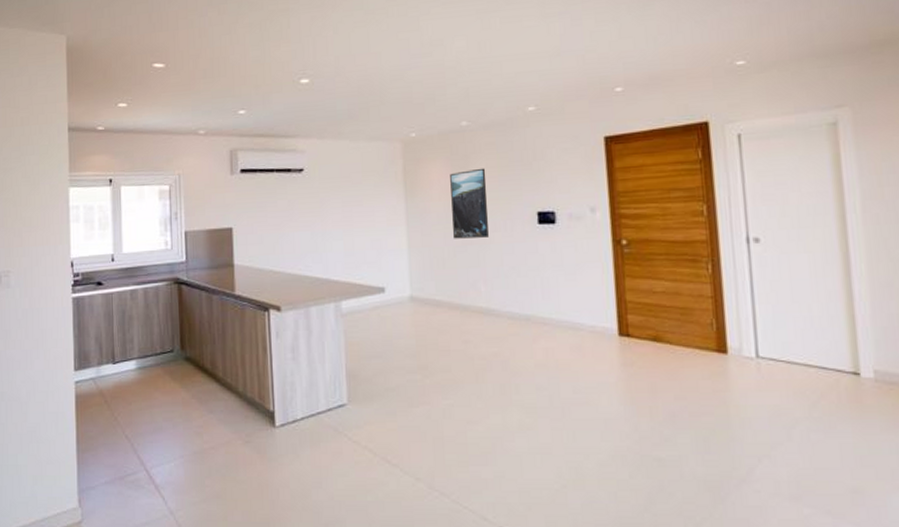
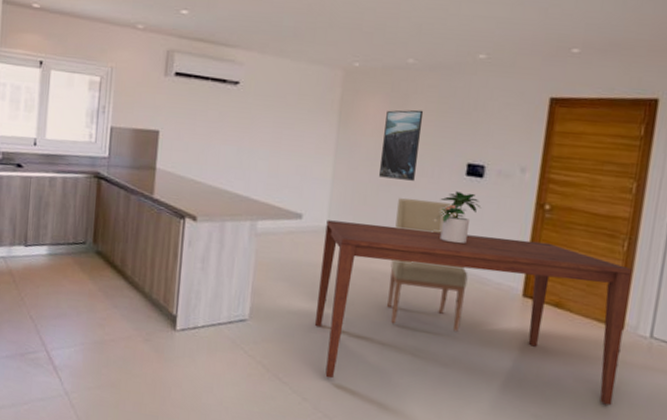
dining table: none [410,277,734,453] -> present [315,220,632,406]
chair: none [477,253,563,385] -> present [387,198,468,332]
potted plant: none [516,240,560,293] -> present [434,191,482,245]

